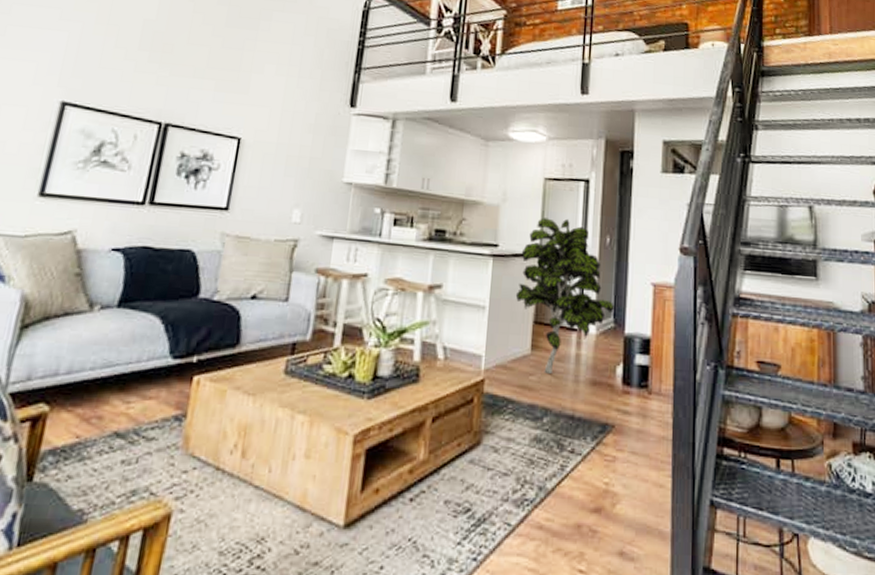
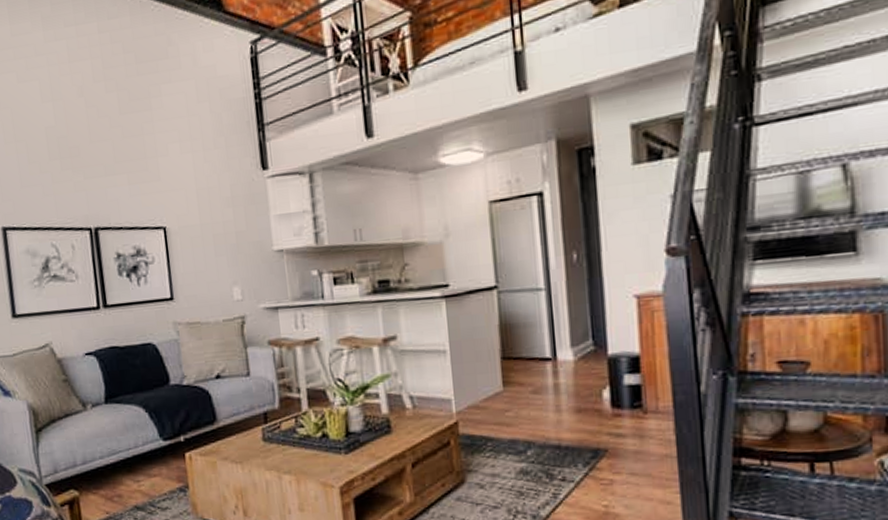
indoor plant: present [515,218,616,374] -> none [475,241,593,408]

